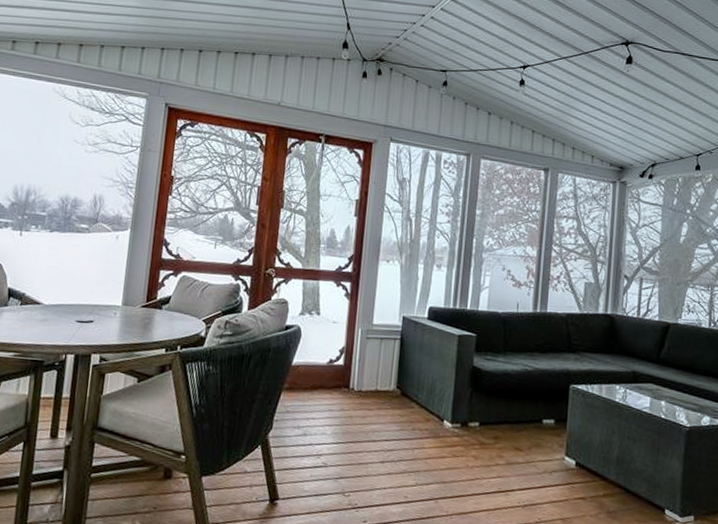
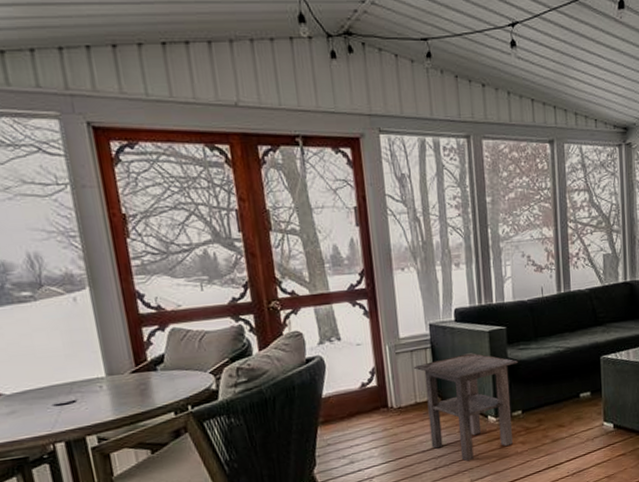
side table: none [380,352,484,463] -> present [413,353,519,462]

